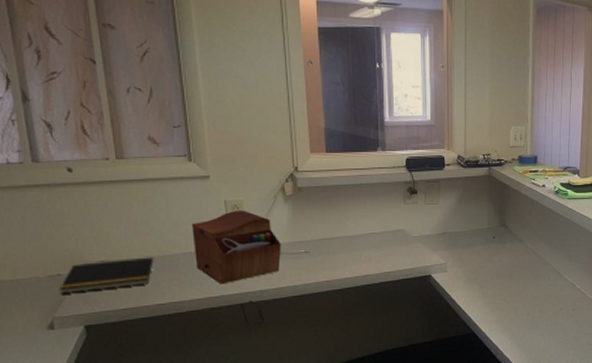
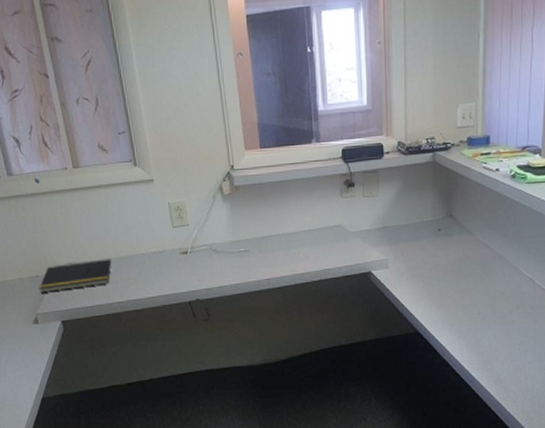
sewing box: present [192,210,281,285] -> none [142,211,223,284]

